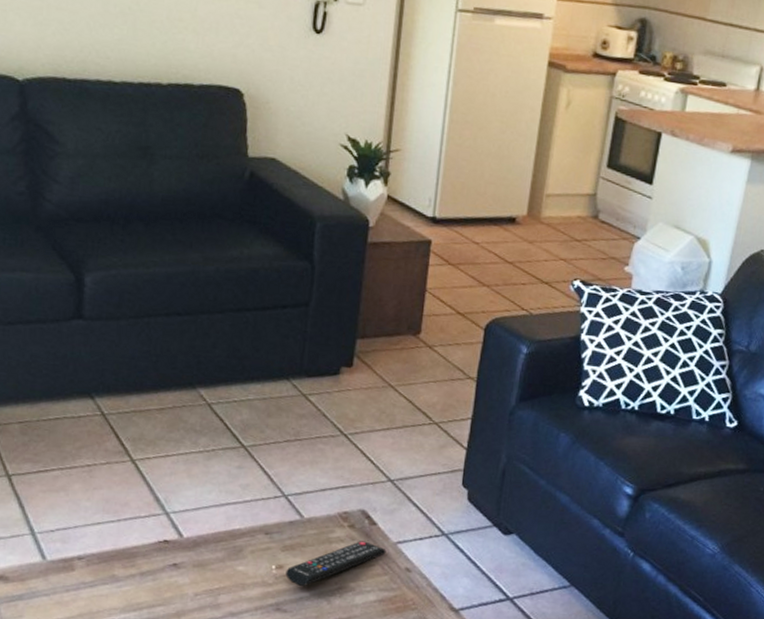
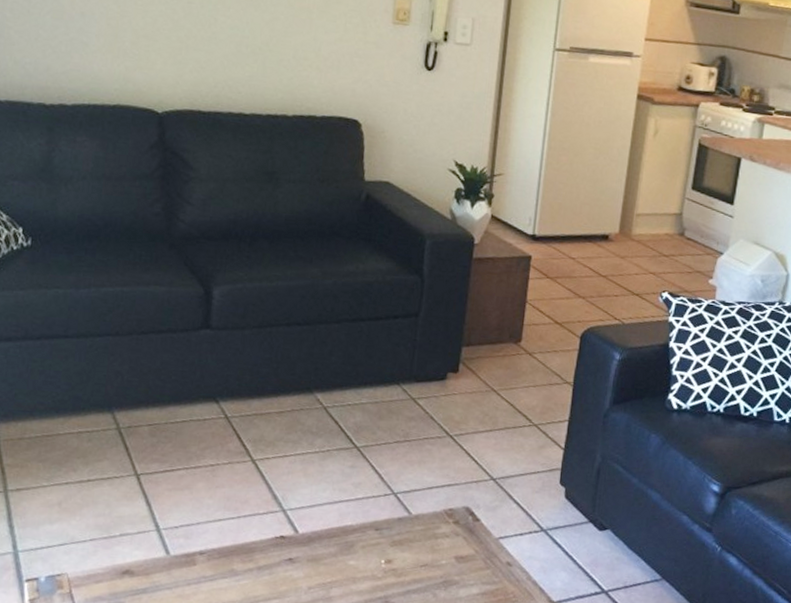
remote control: present [285,541,386,587] -> none [394,536,489,581]

